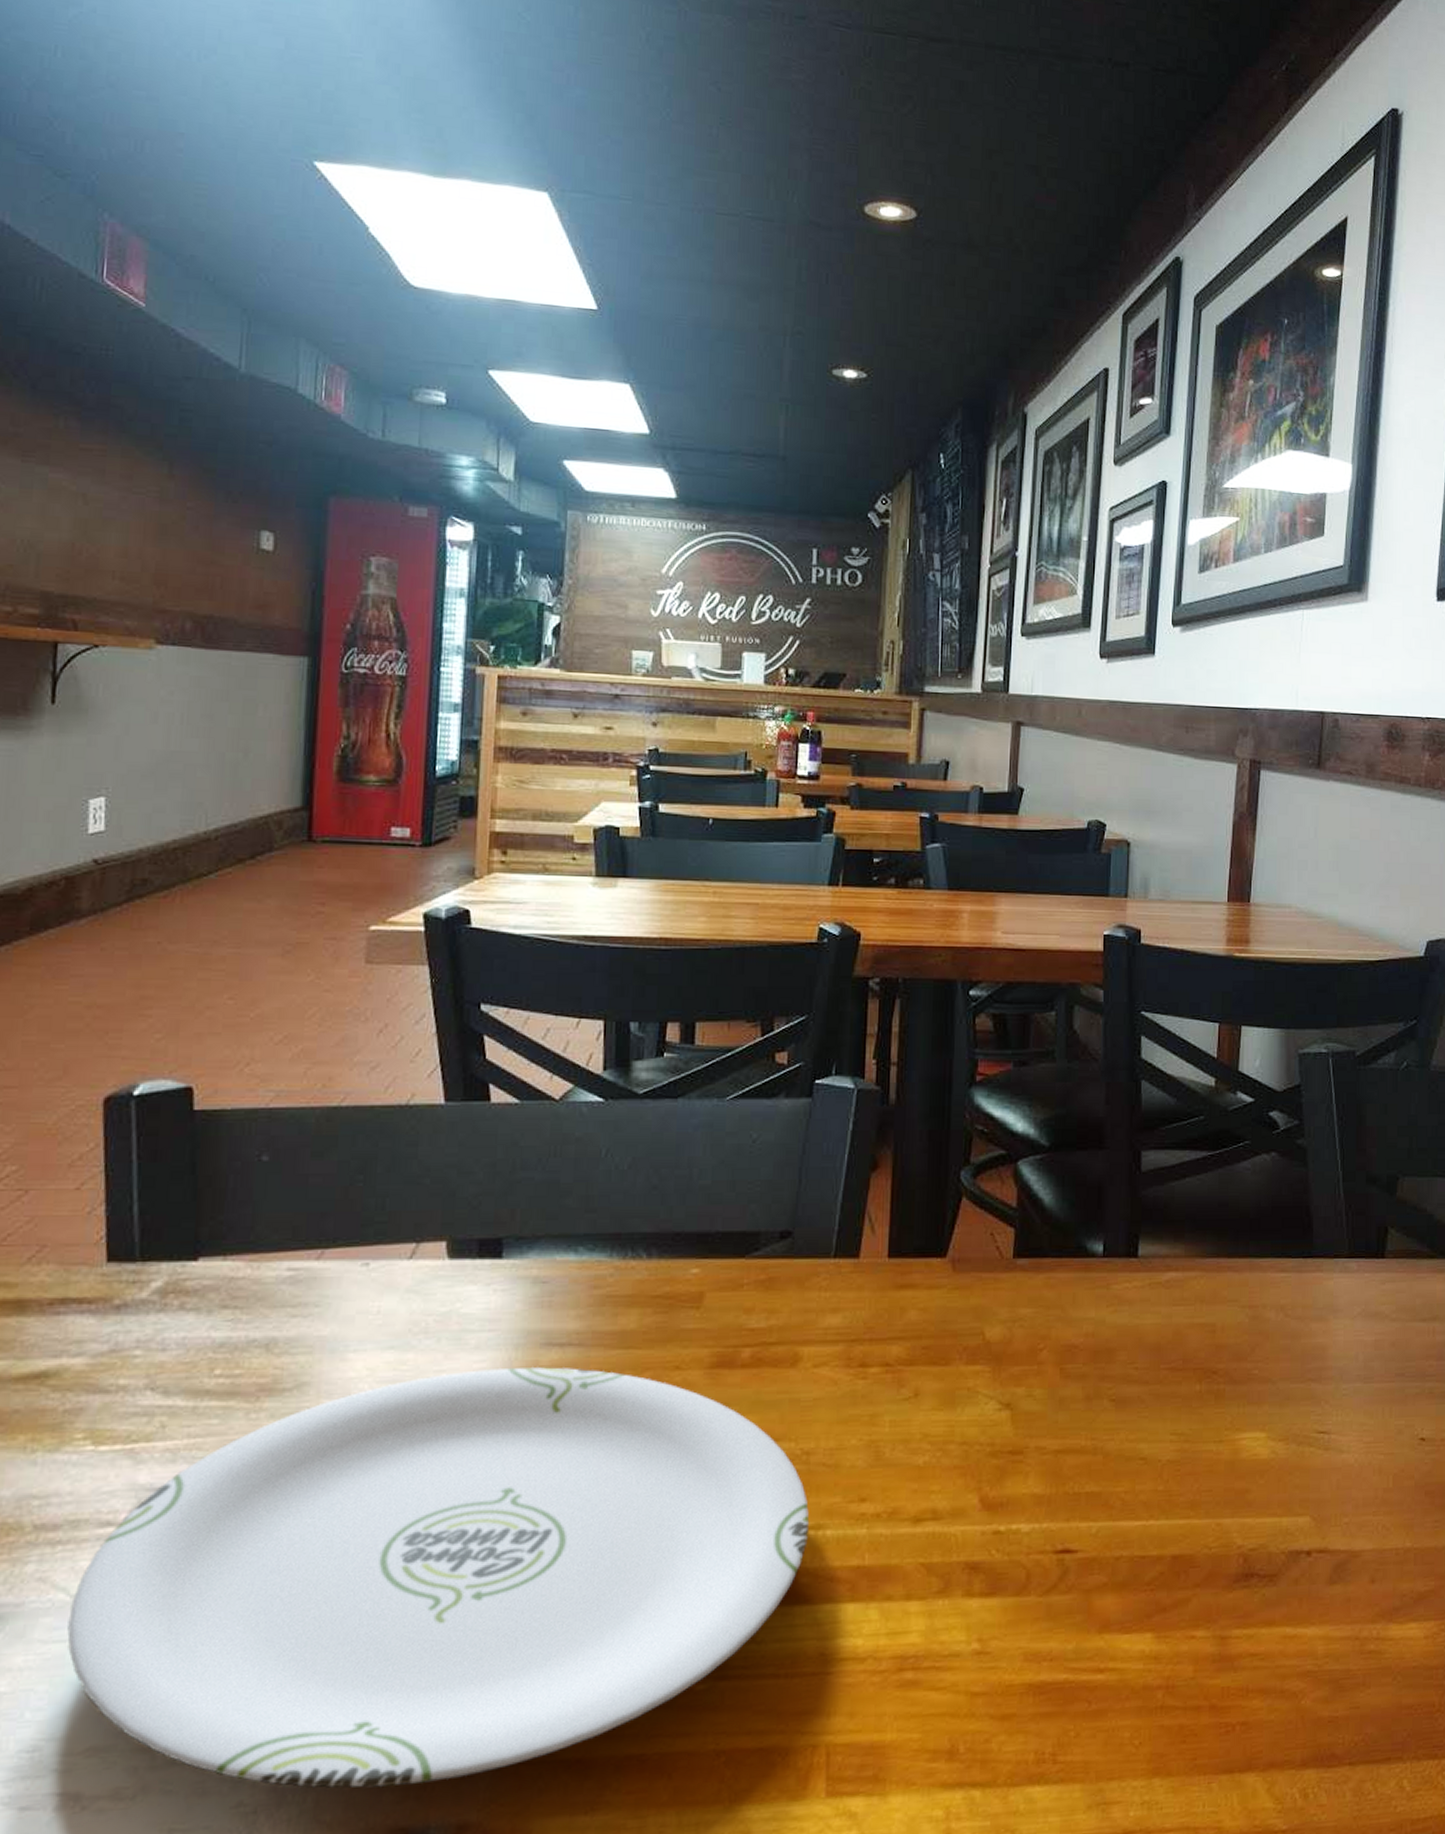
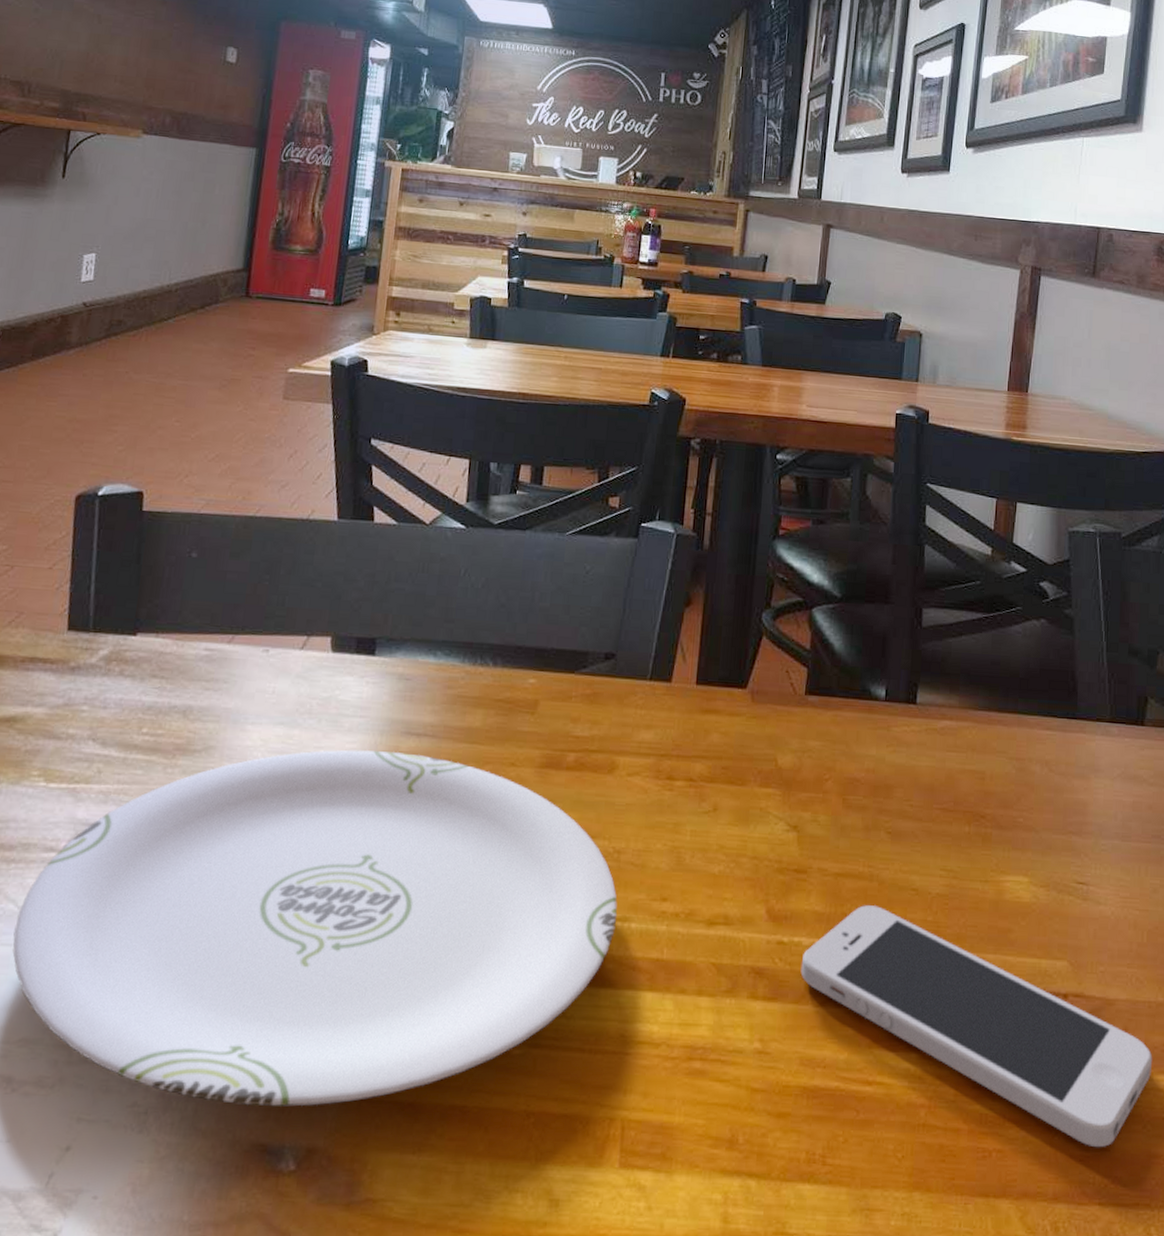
smartphone: none [1020,1480,1402,1707] -> present [800,905,1153,1148]

